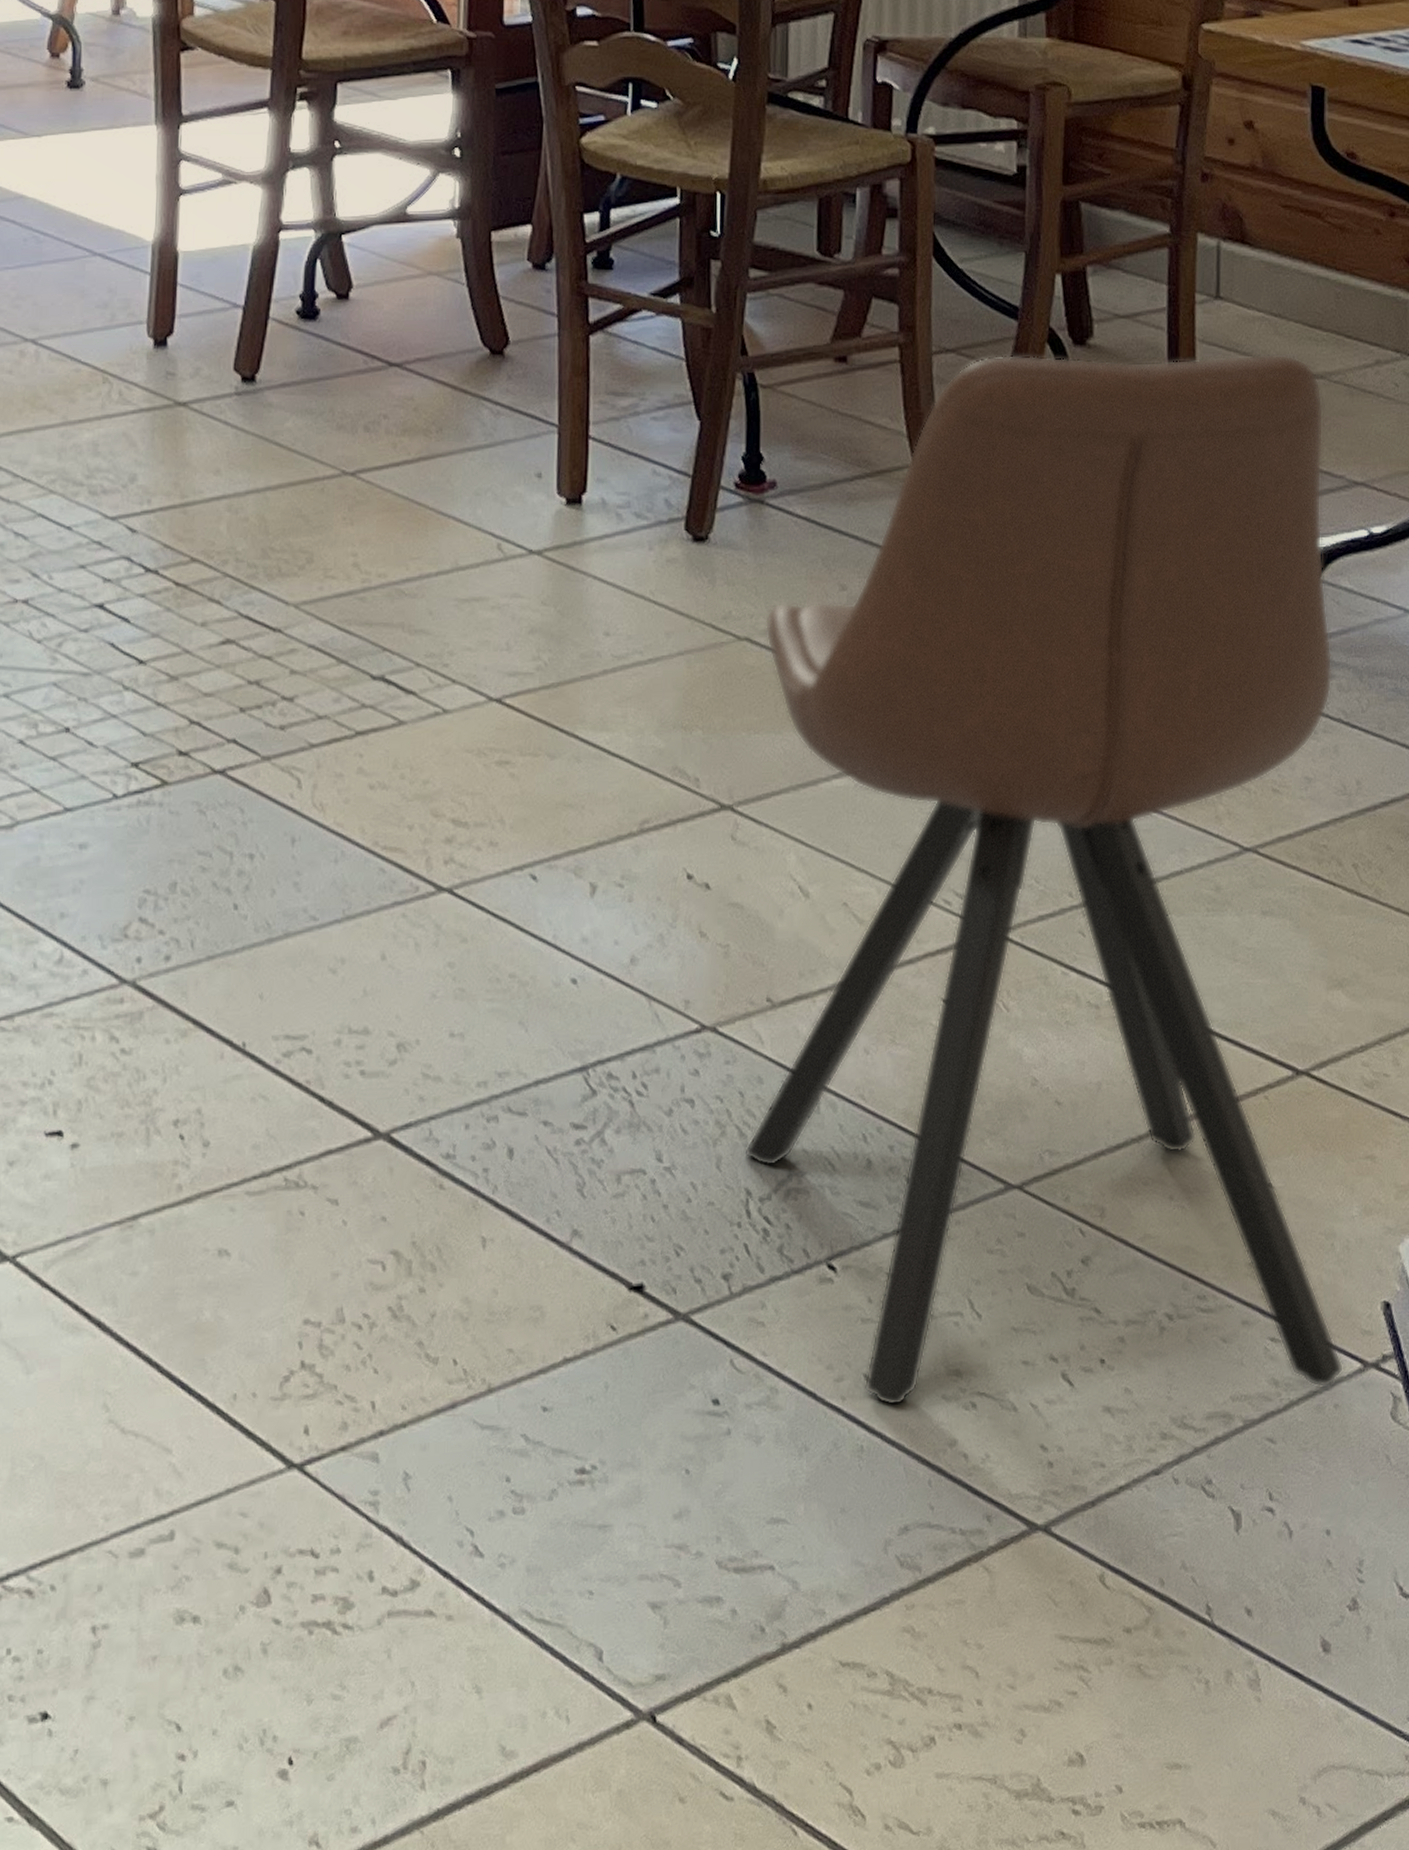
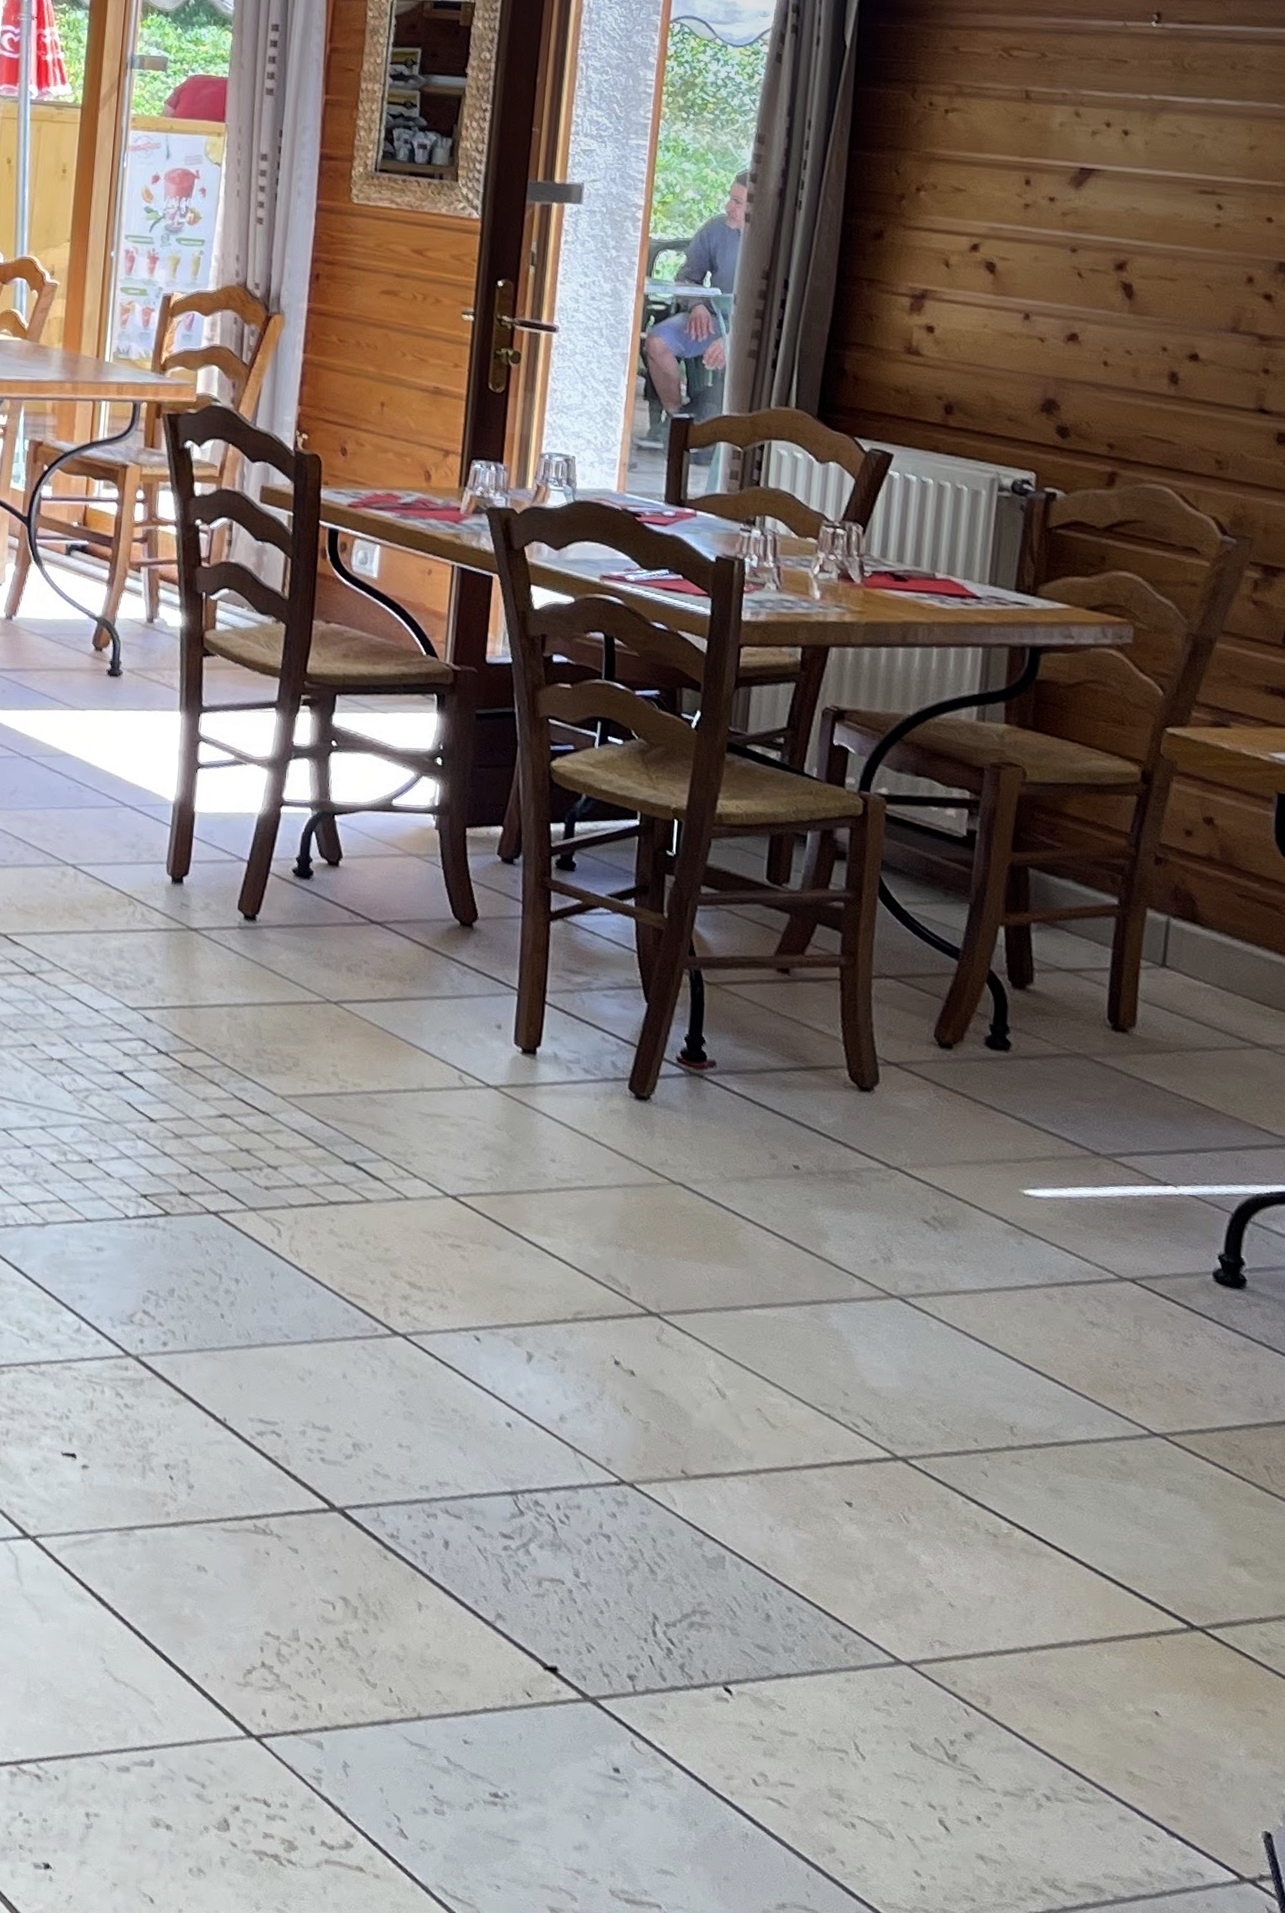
chair: present [743,353,1344,1407] -> none [653,986,1268,1889]

